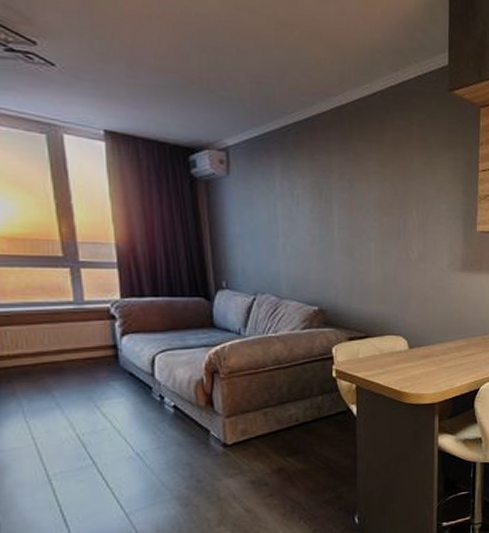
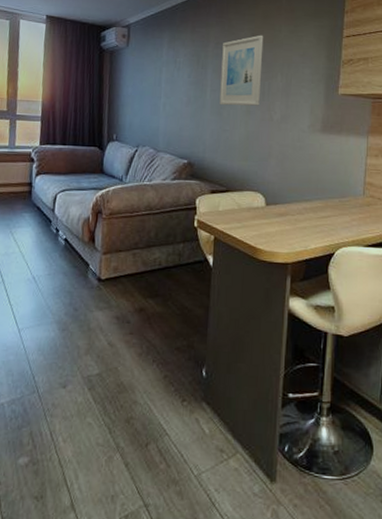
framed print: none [348,165,396,245] -> present [219,35,264,106]

